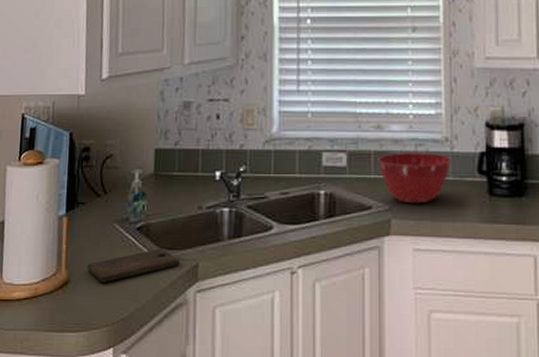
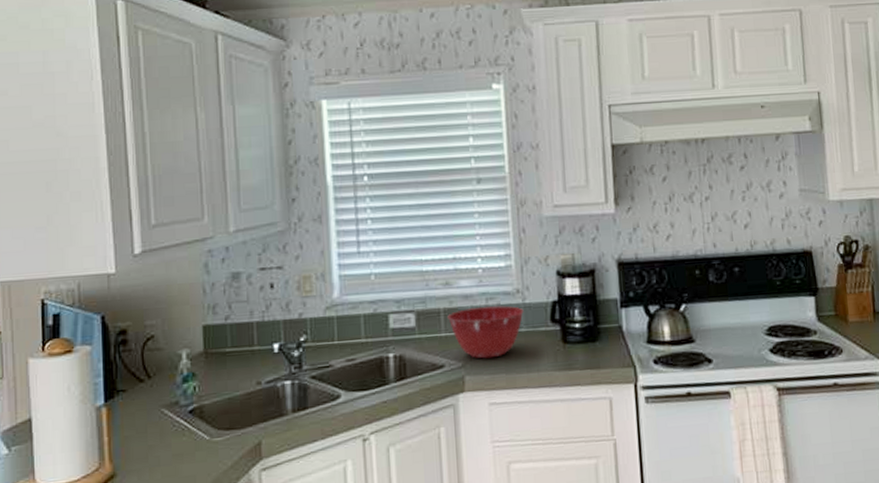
cutting board: present [87,248,180,284] -> none [135,429,240,473]

